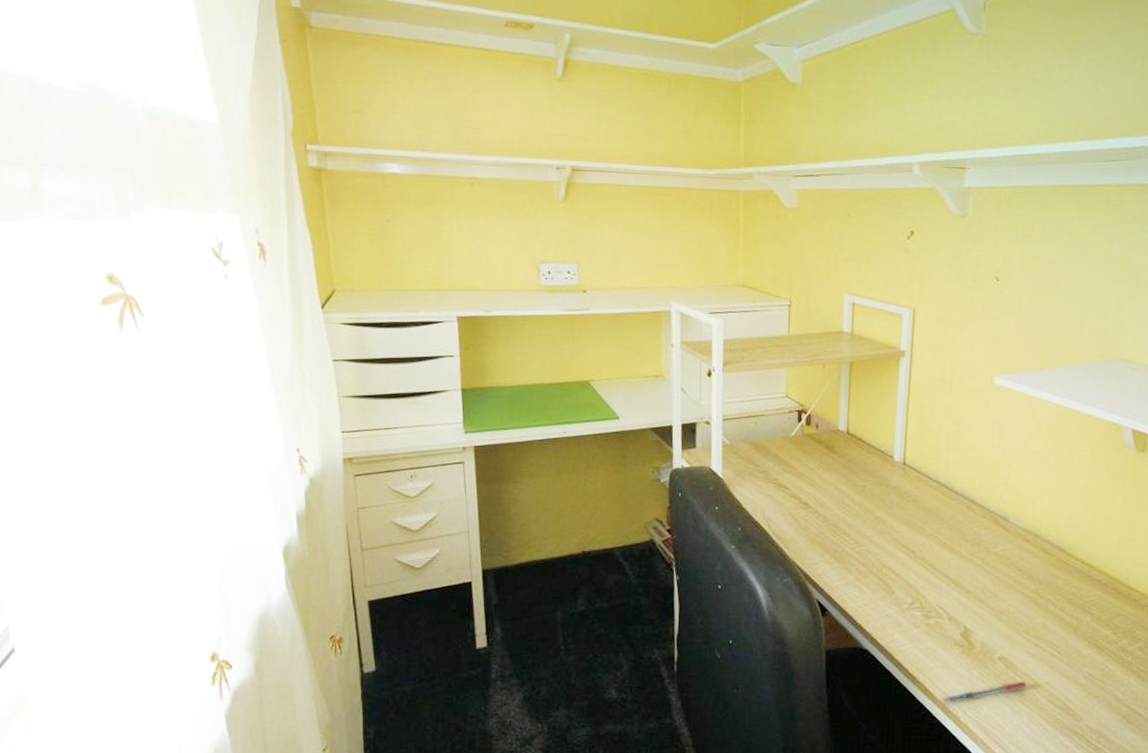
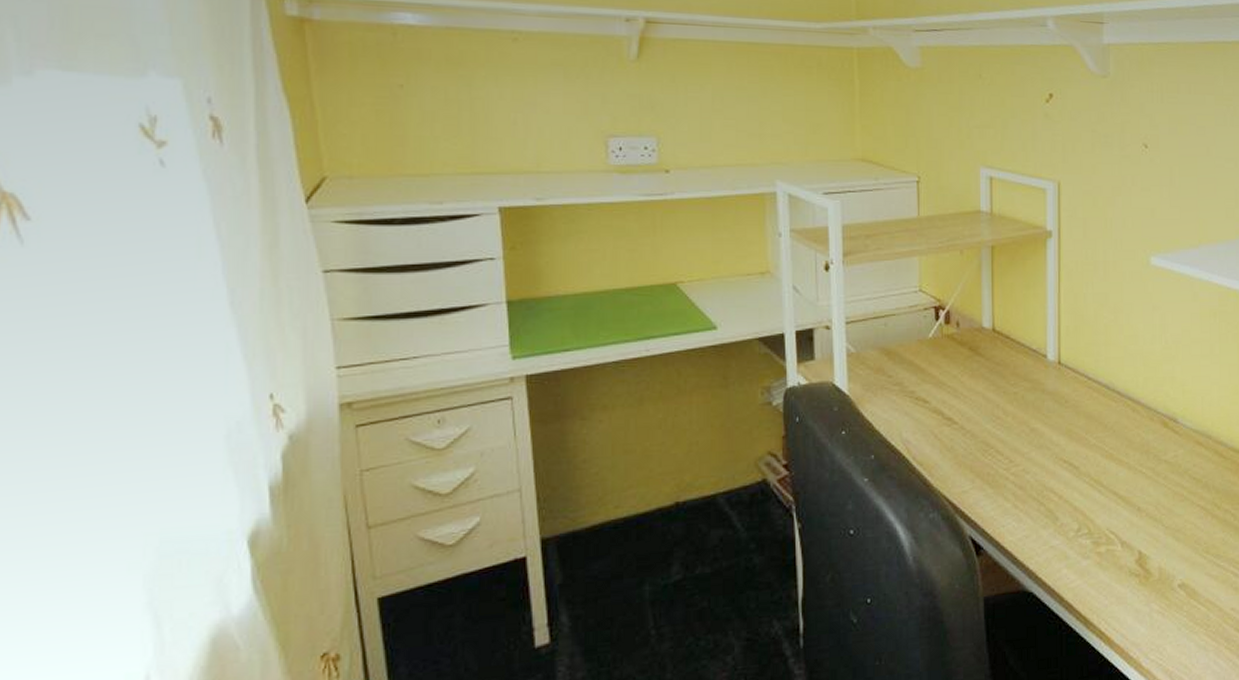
pen: present [942,681,1027,703] -> none [1121,610,1212,647]

